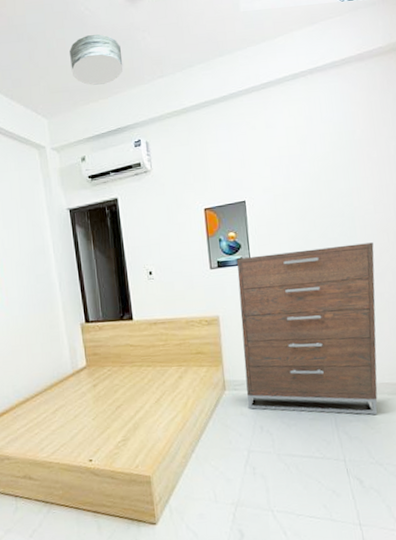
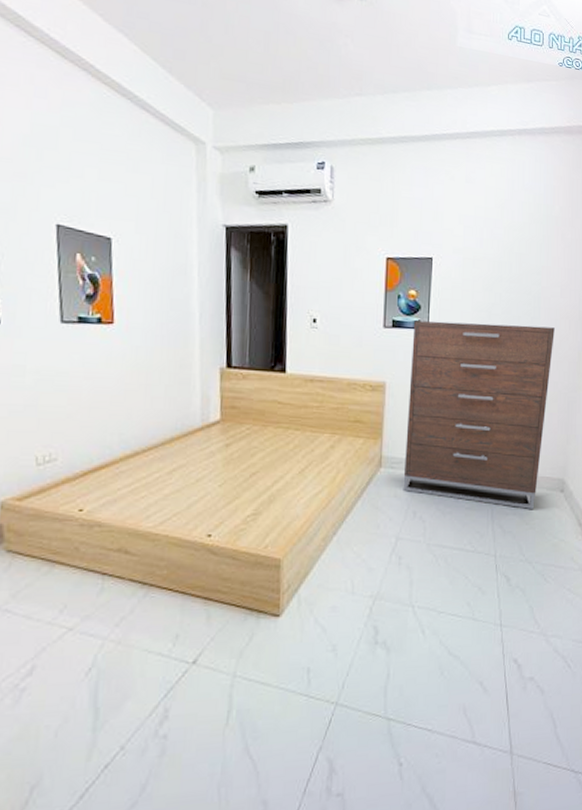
ceiling light: present [69,34,123,85] -> none [252,21,317,86]

